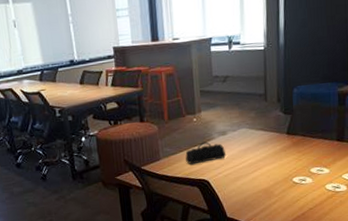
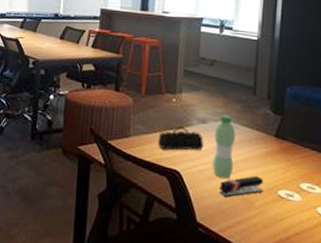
water bottle: none [233,123,254,178] -> present [212,114,236,179]
stapler: none [243,170,280,193] -> present [219,176,263,198]

